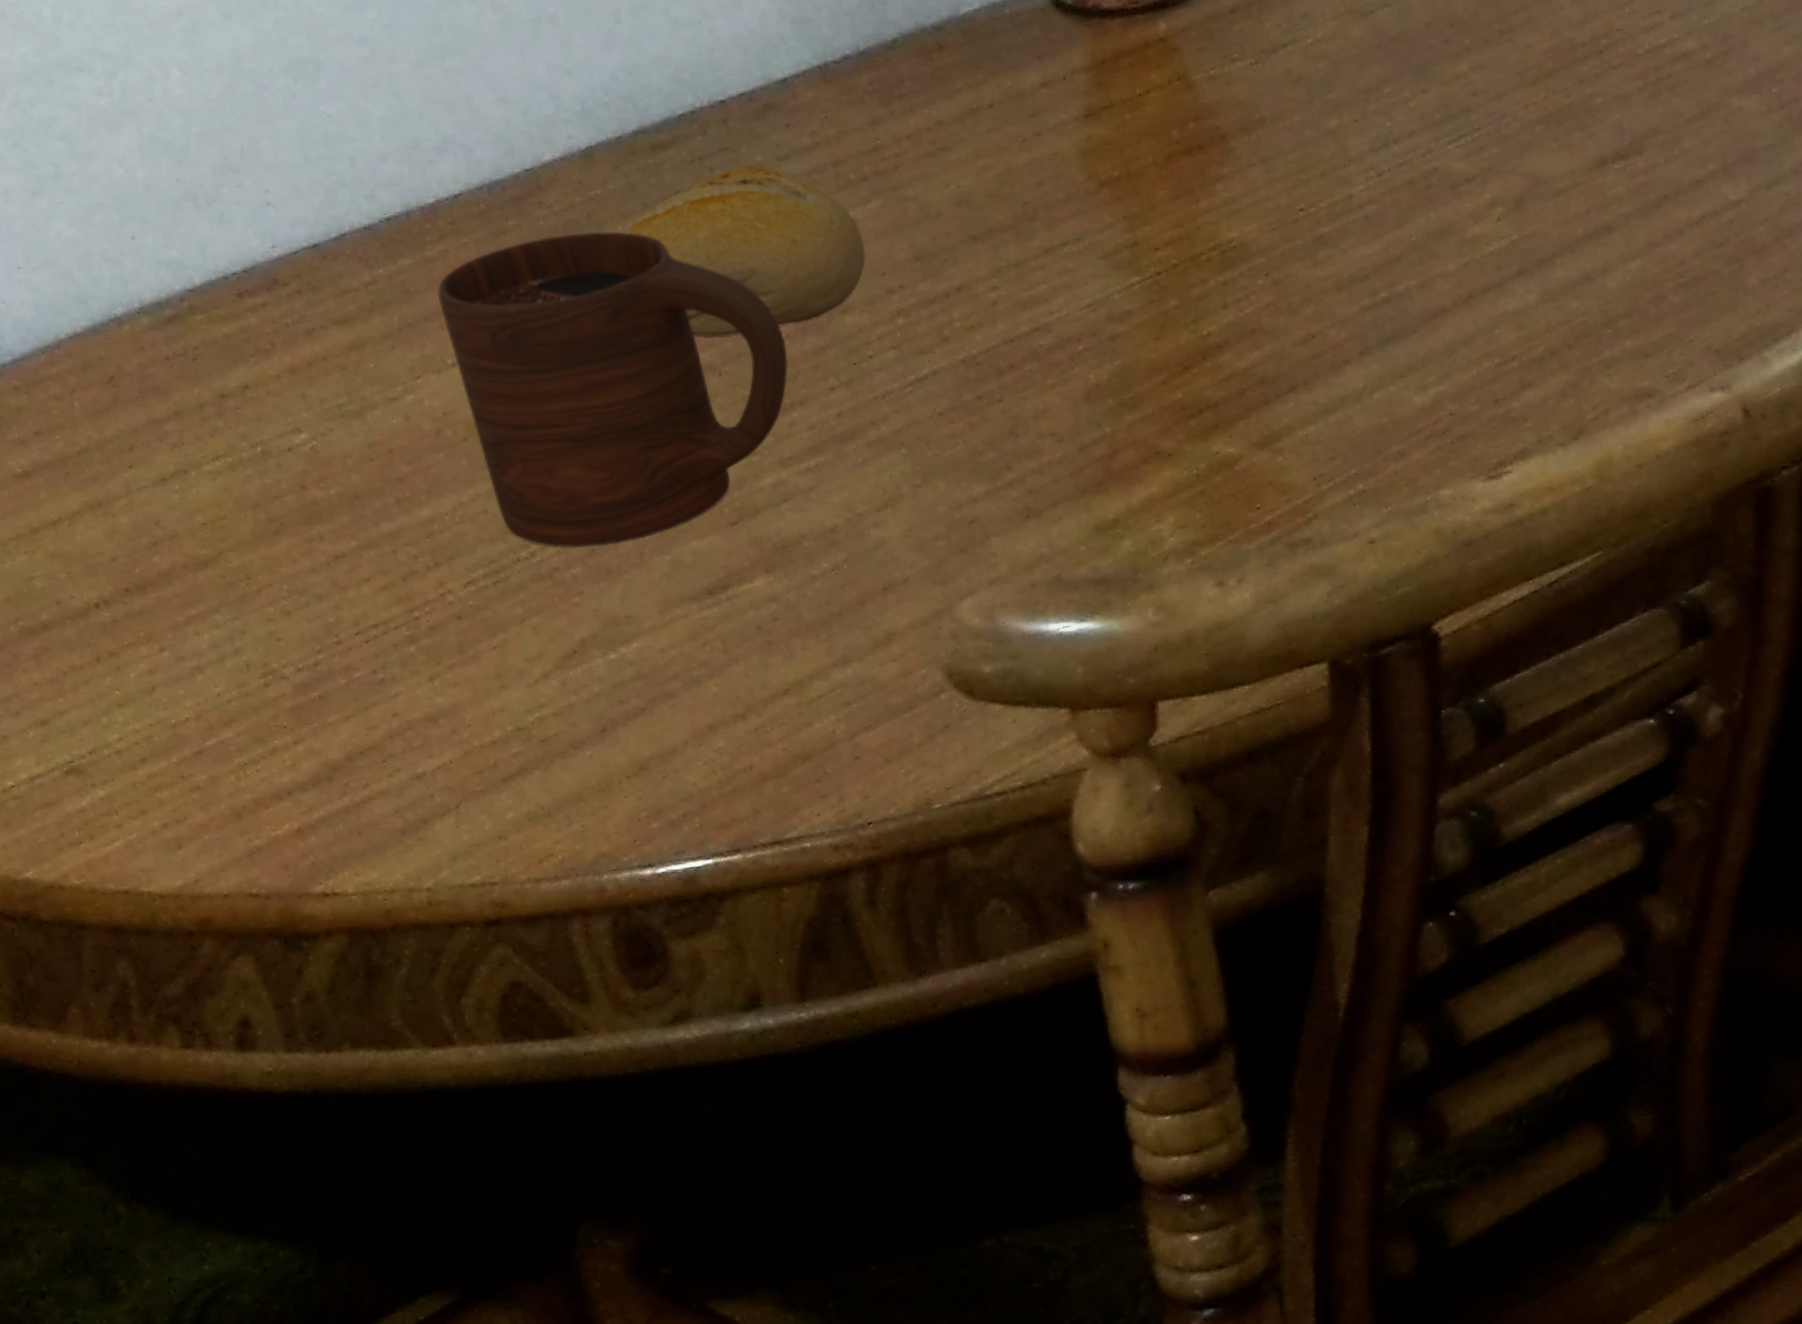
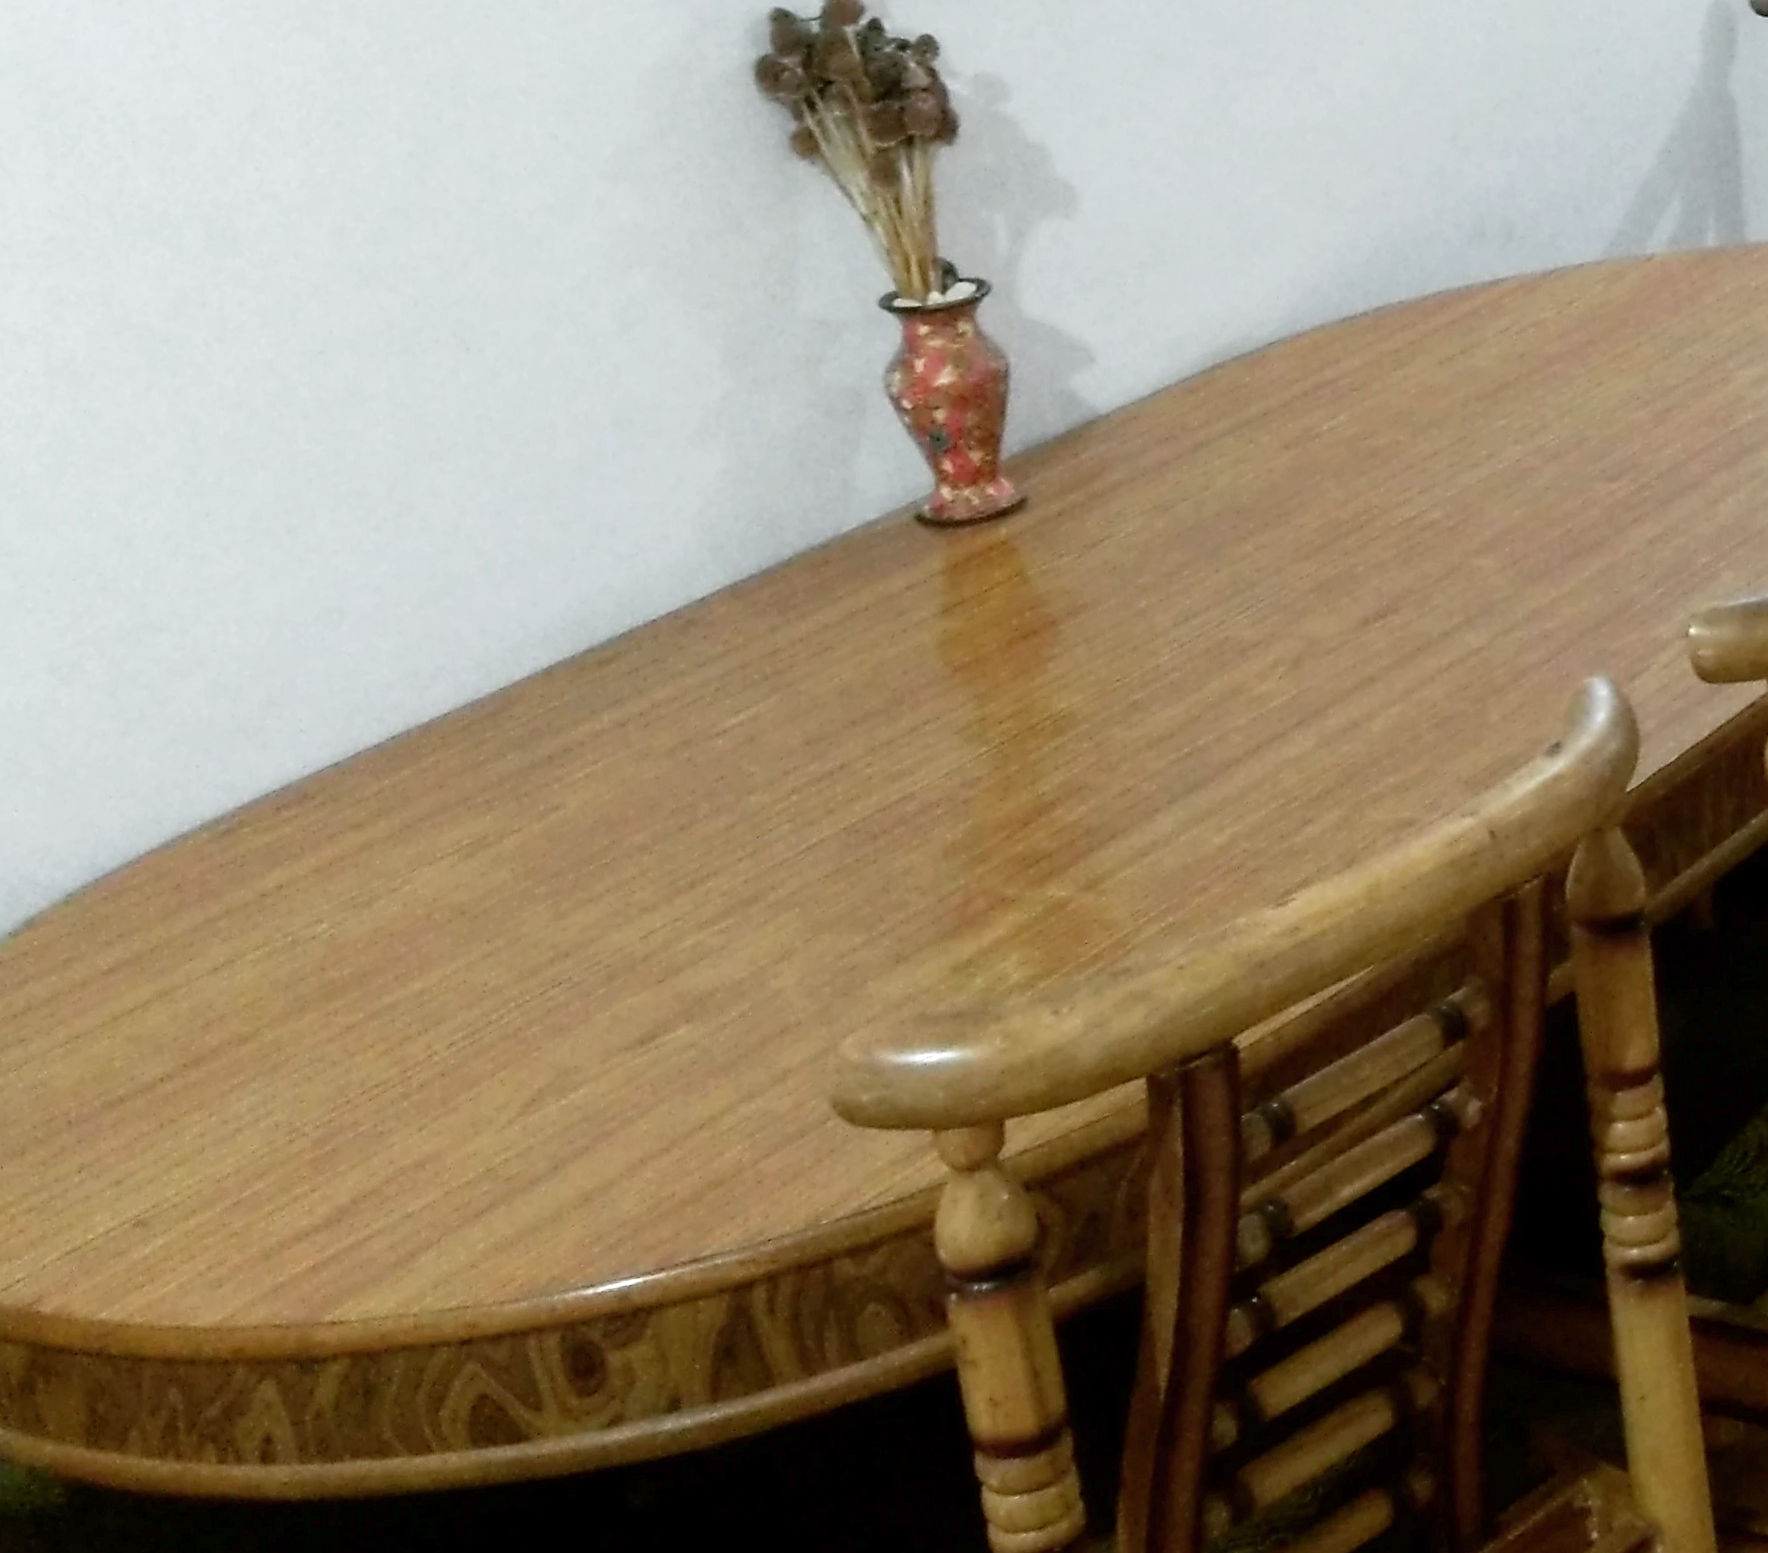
cup: present [437,231,789,546] -> none [430,736,705,1008]
bread roll: present [629,166,866,337] -> none [580,673,767,822]

